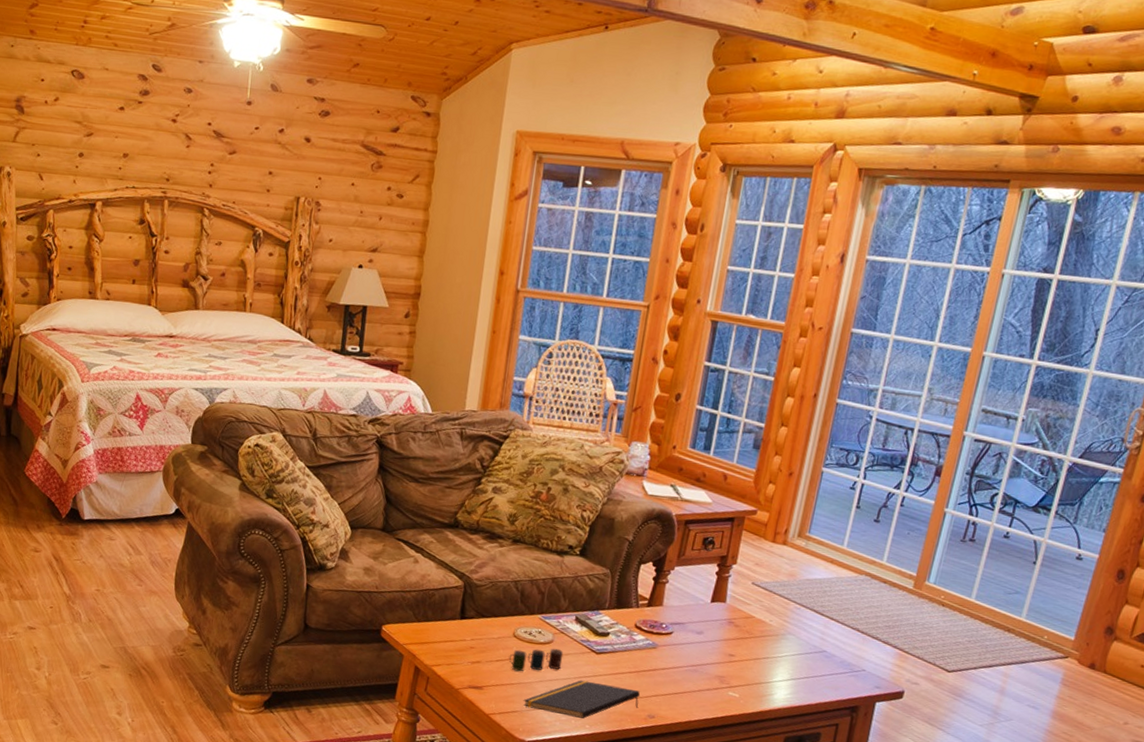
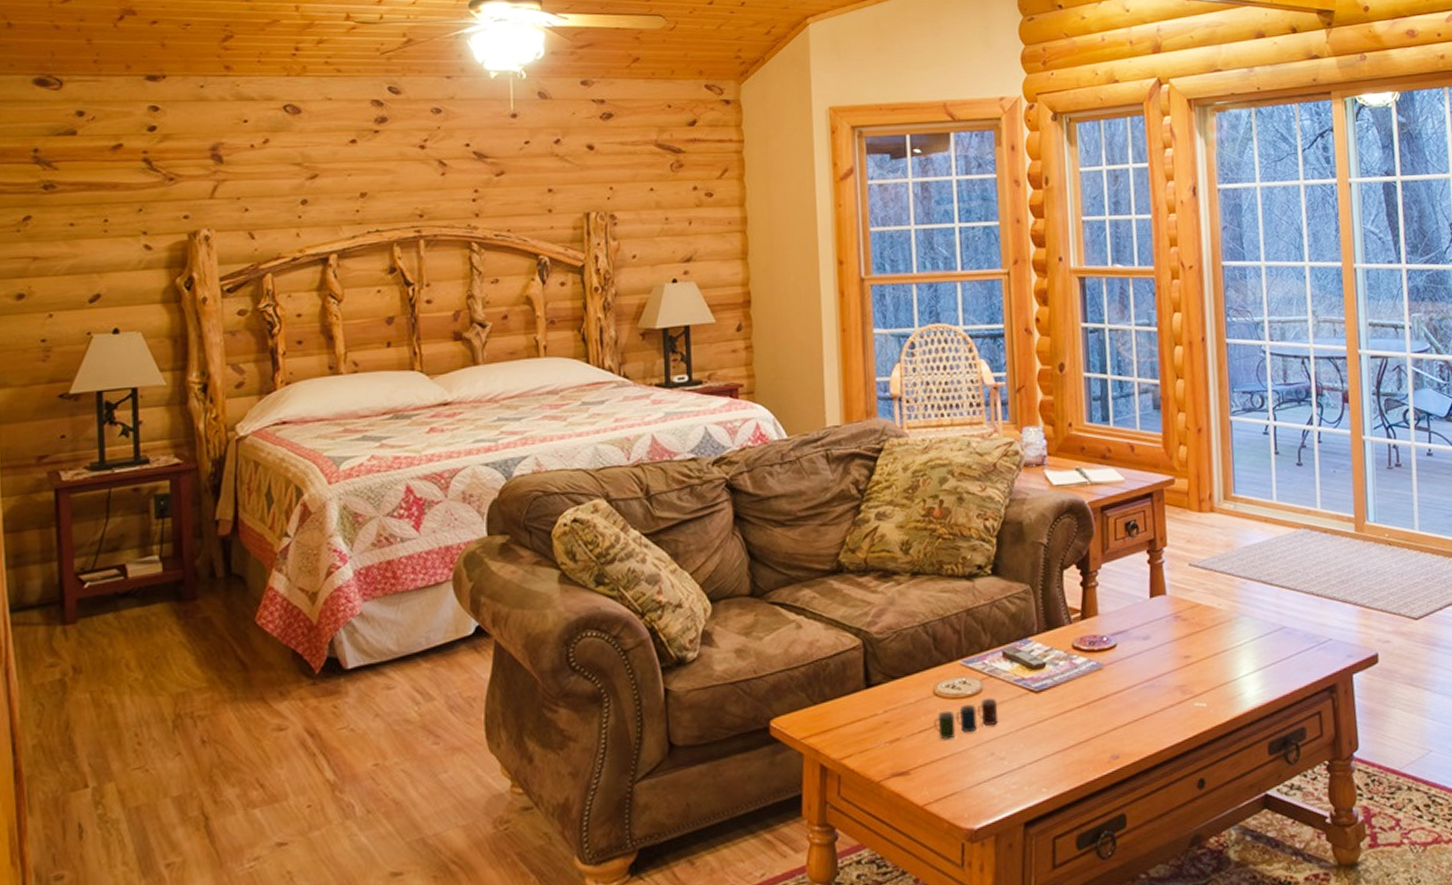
notepad: present [523,680,641,719] -> none [961,727,1098,784]

